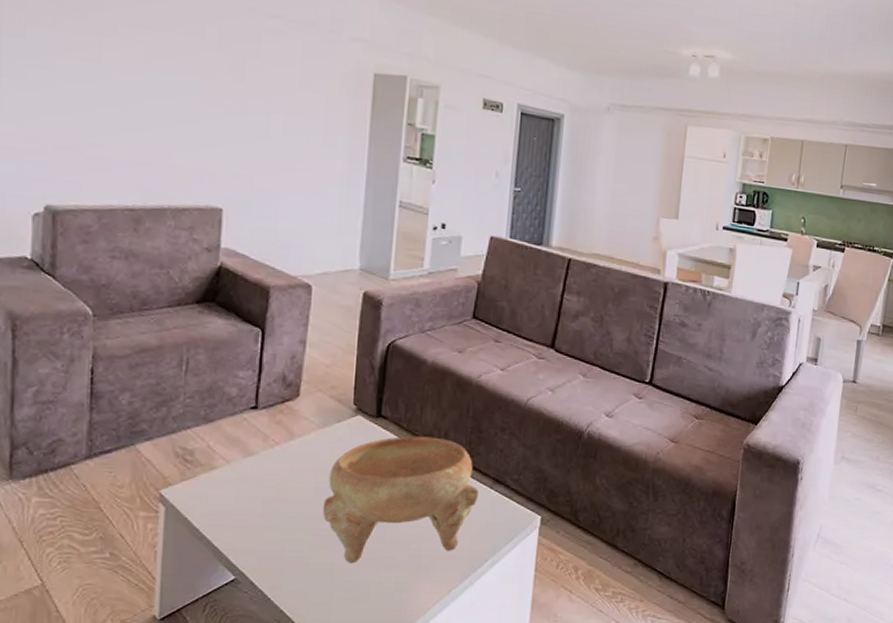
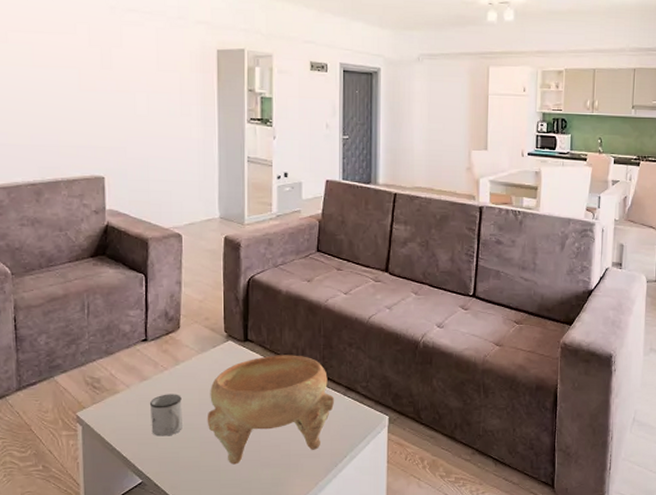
mug: none [252,474,294,525] -> present [149,394,182,436]

